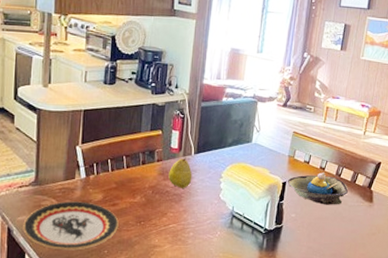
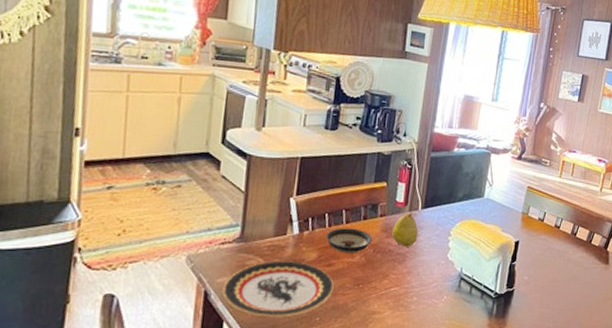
saucer: none [110,172,151,194] -> present [326,228,373,253]
decorative bowl: present [287,172,348,205] -> none [520,231,583,267]

